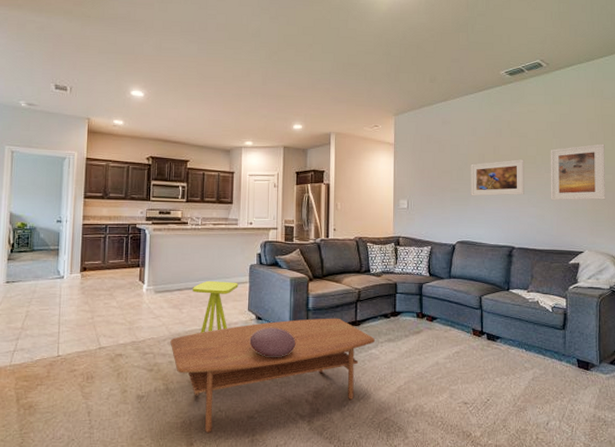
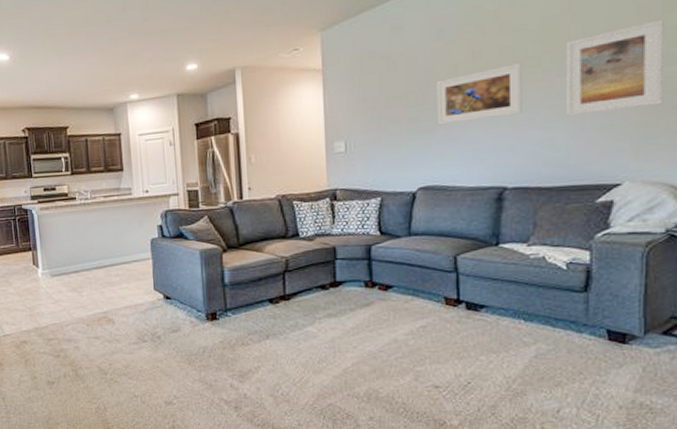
coffee table: present [170,318,375,433] -> none [73,292,311,418]
side table: present [193,280,239,333] -> none [90,259,140,316]
decorative bowl: present [249,327,296,357] -> none [159,307,213,339]

